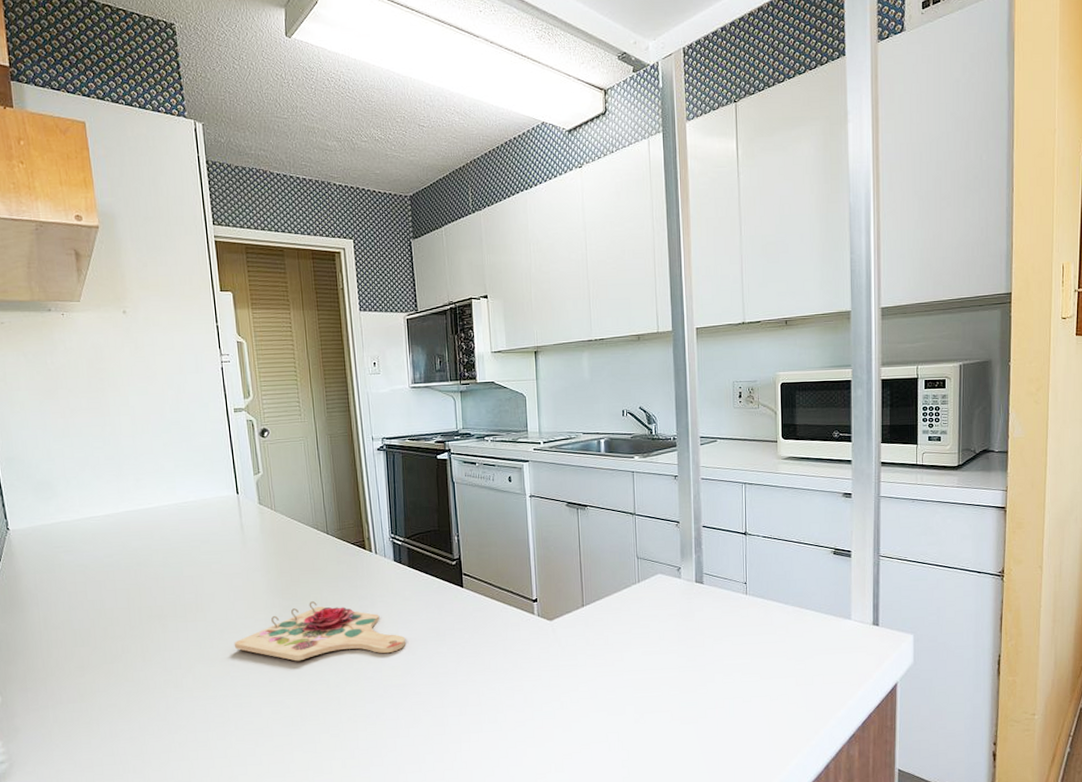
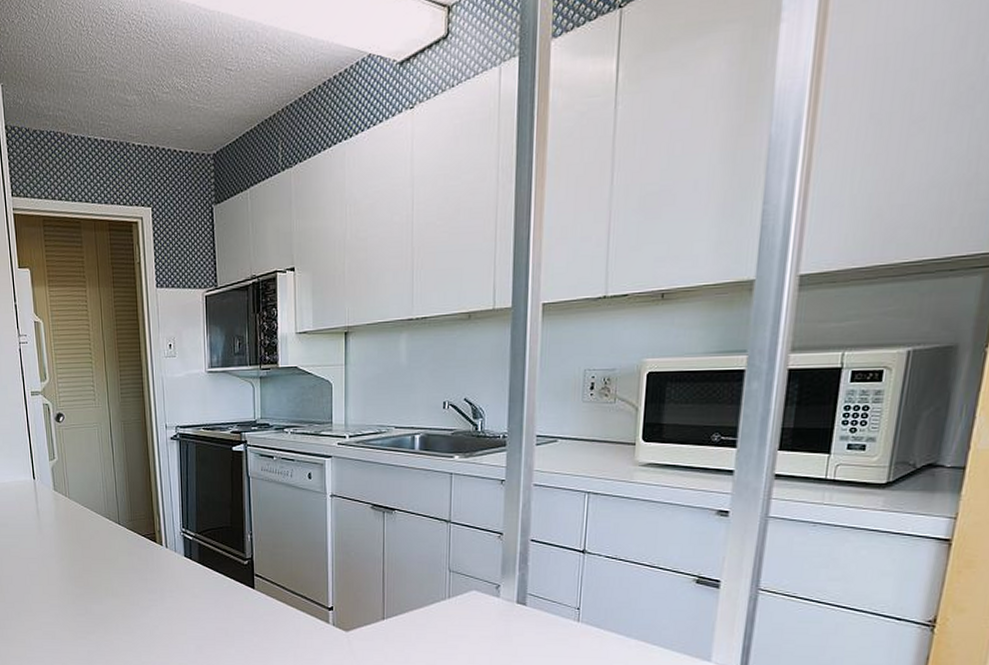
cutting board: present [234,601,406,661] -> none [30,591,194,650]

